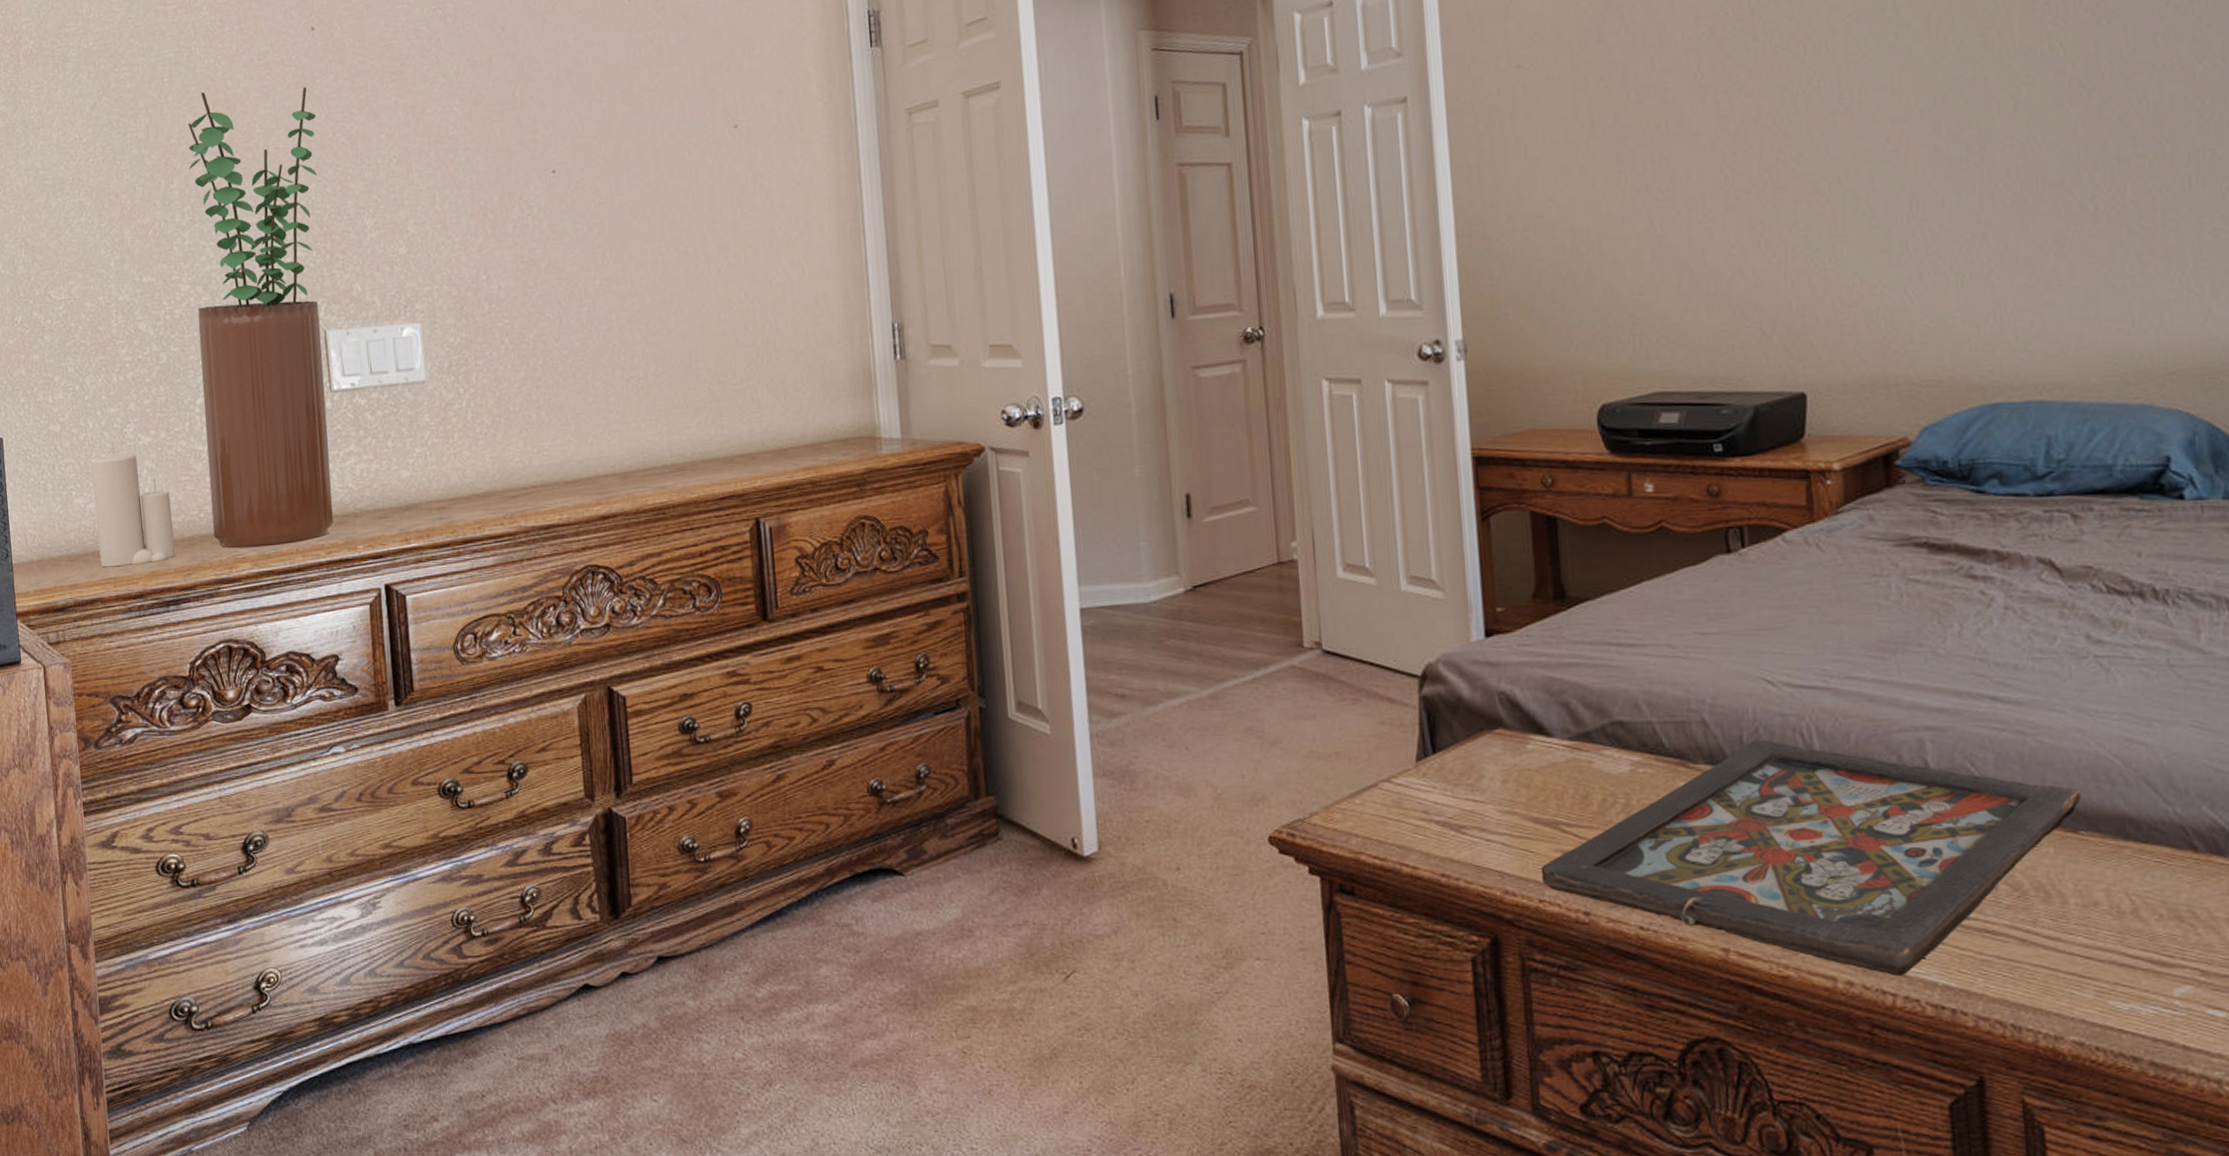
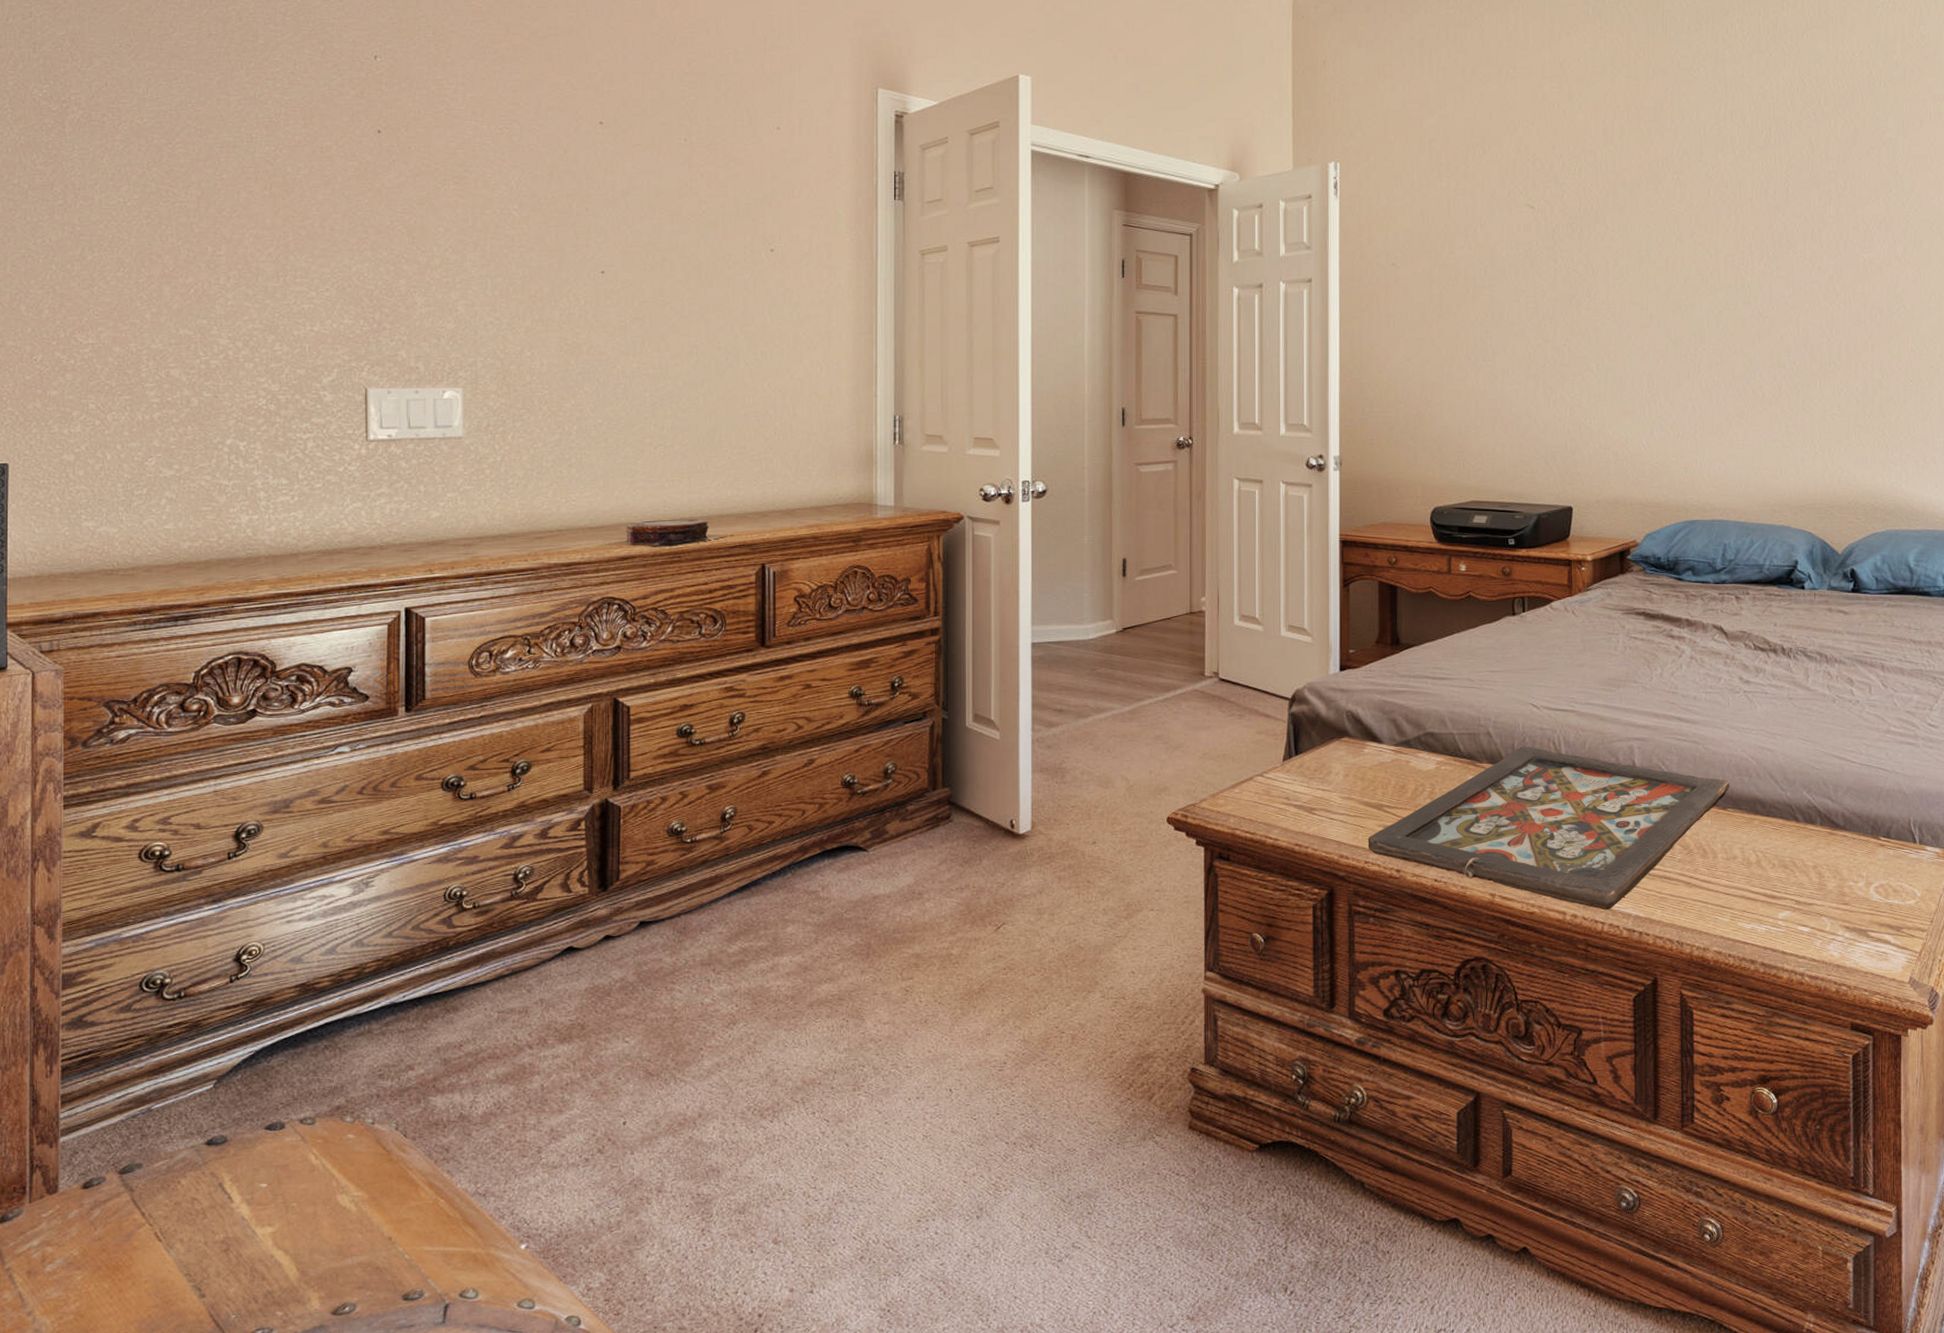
candle: present [91,444,176,568] -> none [105,475,190,585]
vase: present [188,87,333,549] -> none [232,174,376,572]
jewelry box: none [576,465,721,504] -> present [598,518,733,547]

